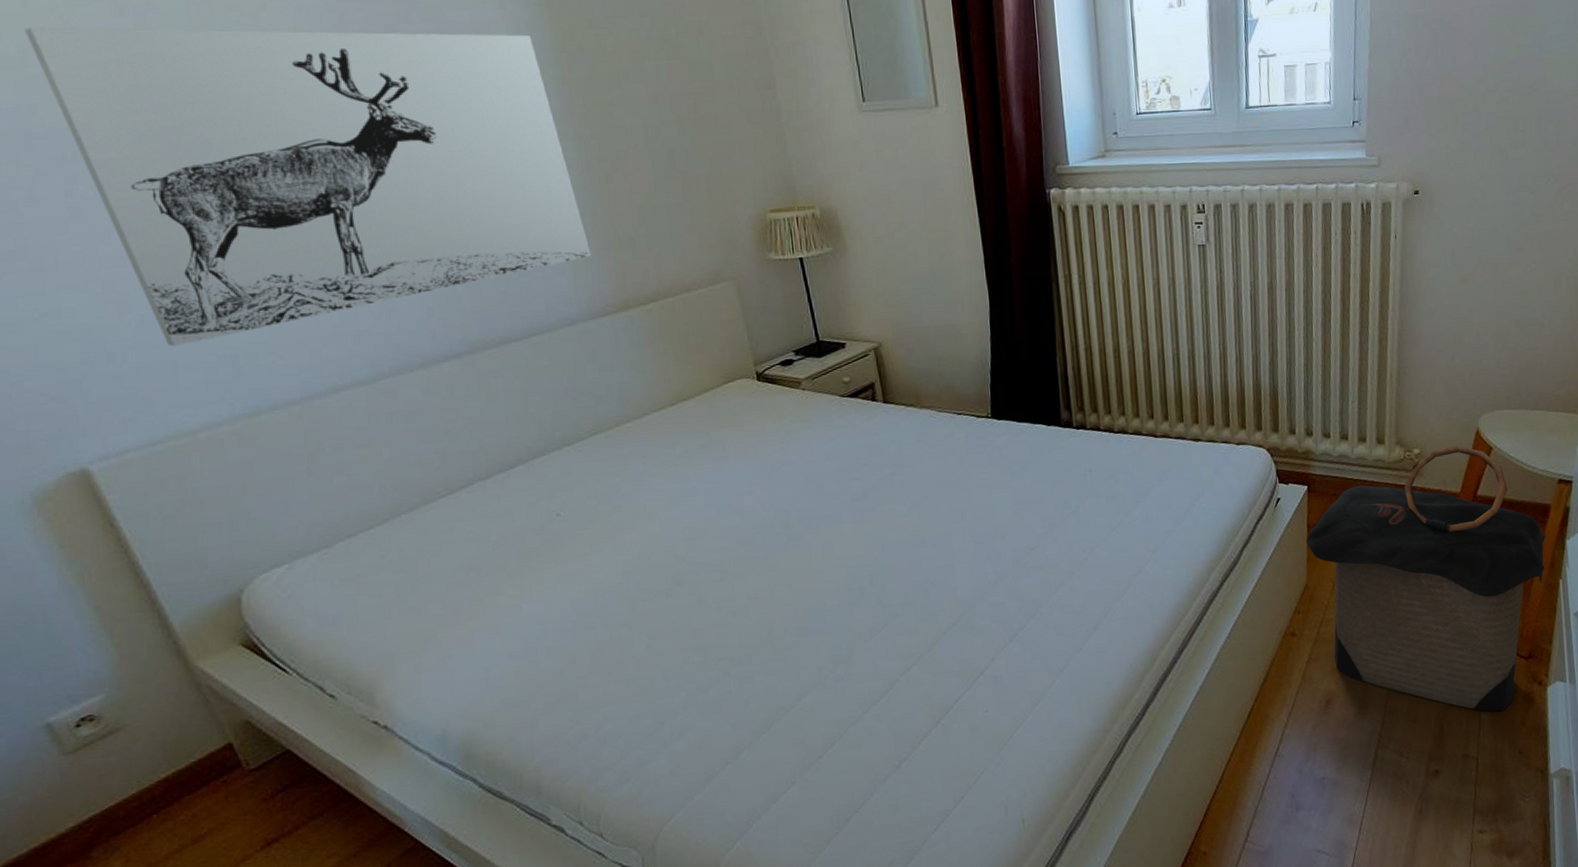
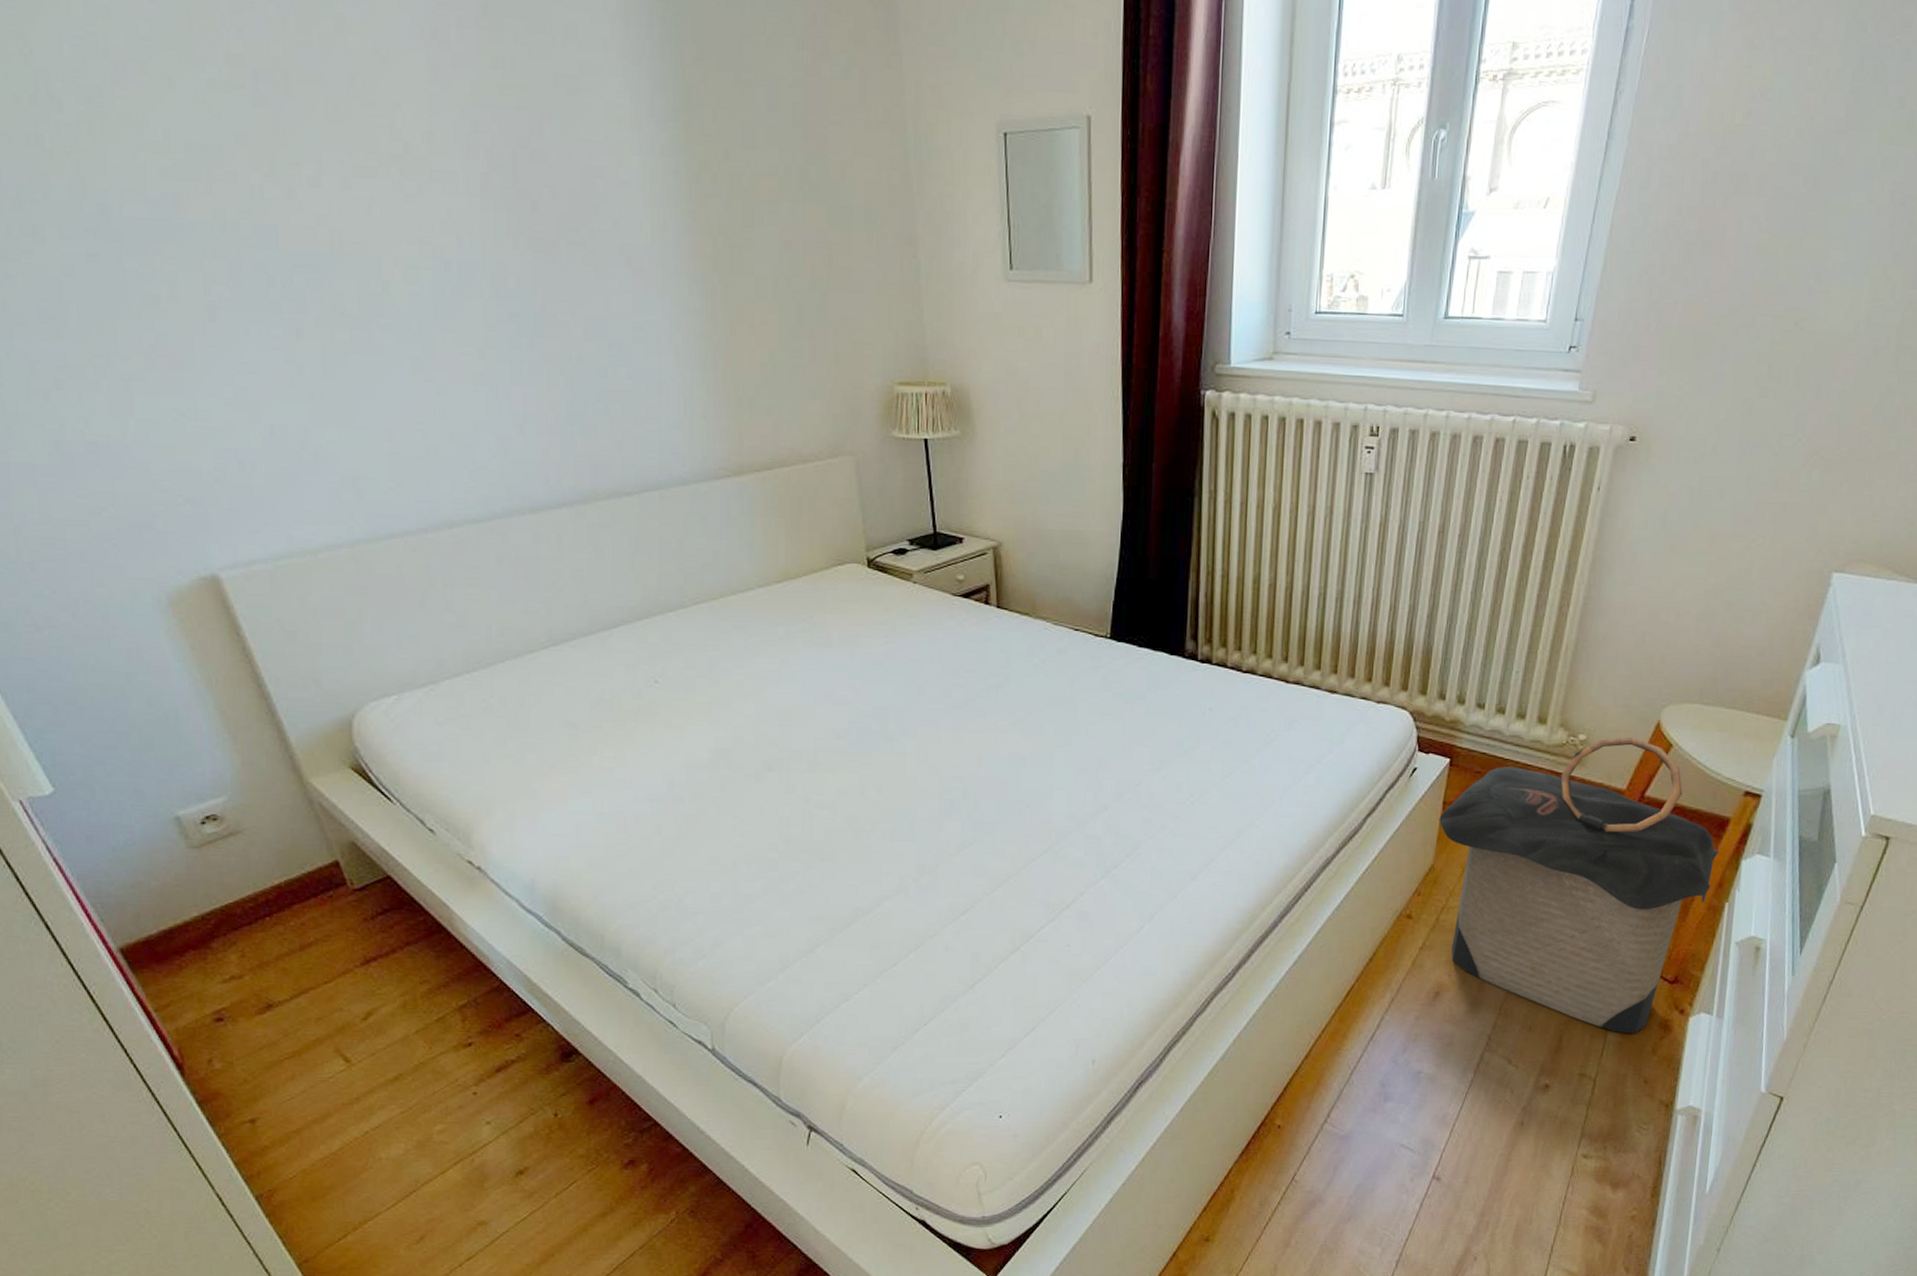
wall art: present [24,27,592,347] -> none [170,111,709,463]

